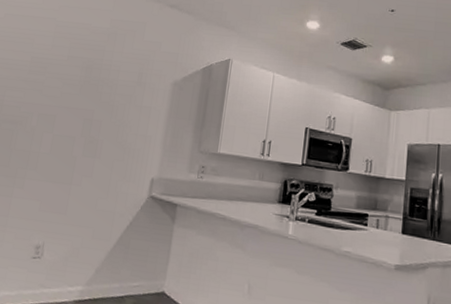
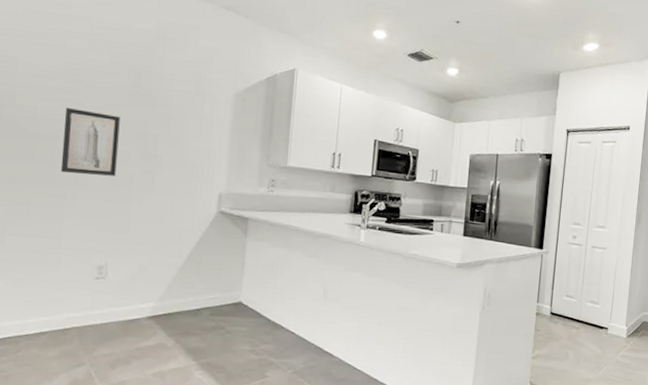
wall art: none [15,96,71,159] -> present [60,108,120,176]

